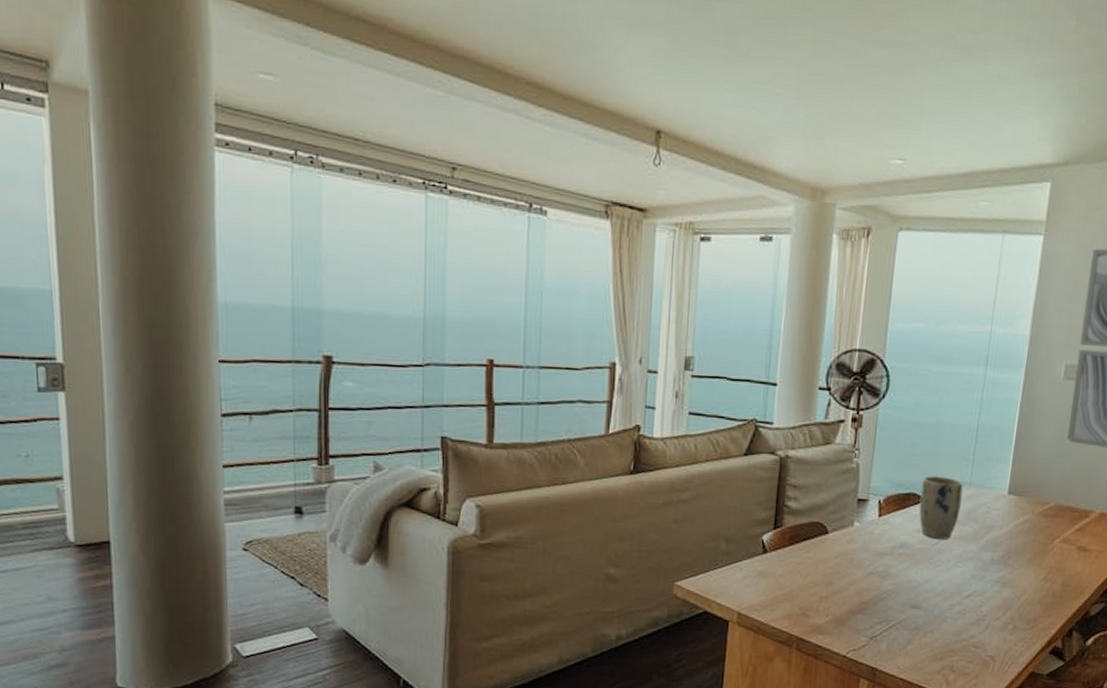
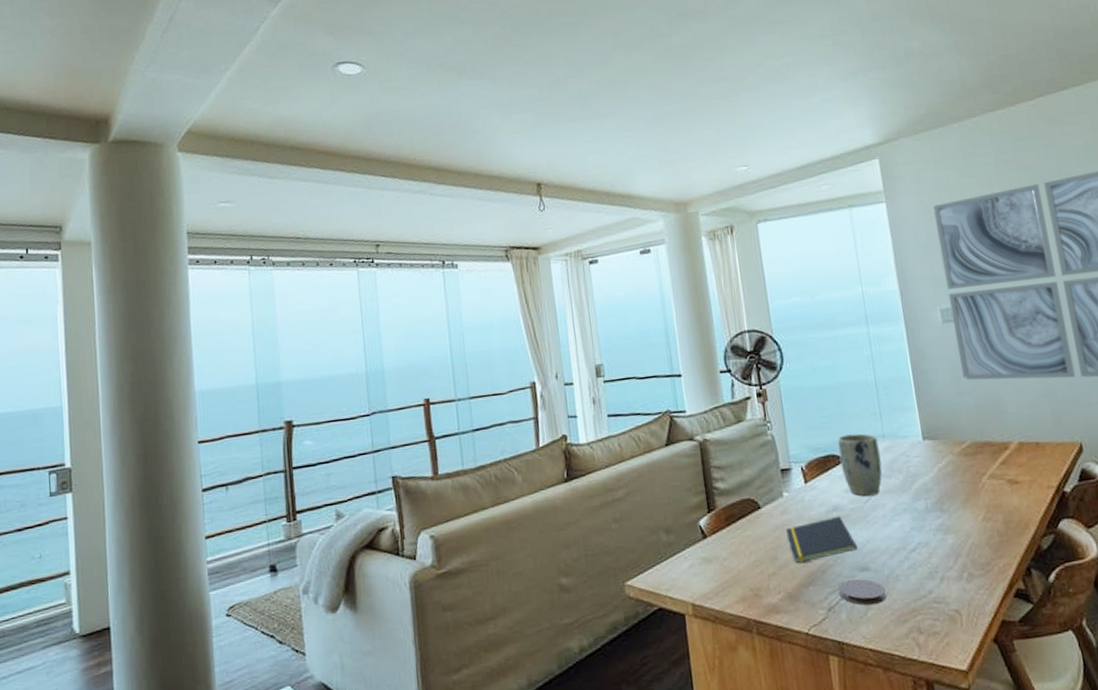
notepad: none [847,553,914,591] -> present [785,515,858,563]
coaster: none [884,613,930,641] -> present [838,578,887,606]

